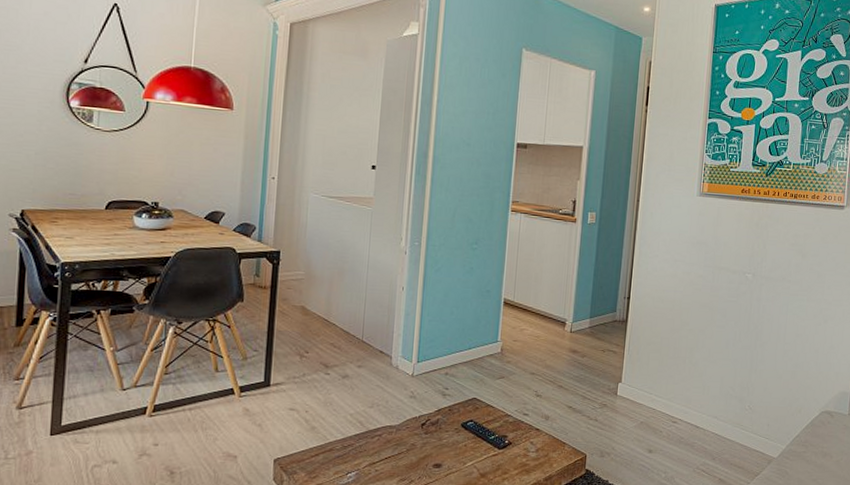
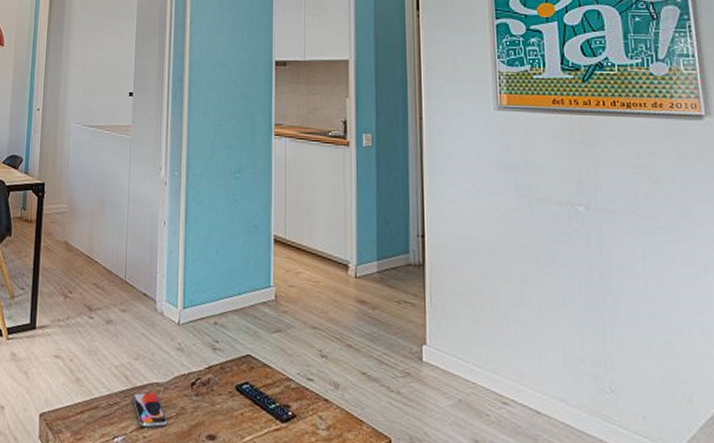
smartphone: none [366,434,399,463] -> present [132,392,168,428]

